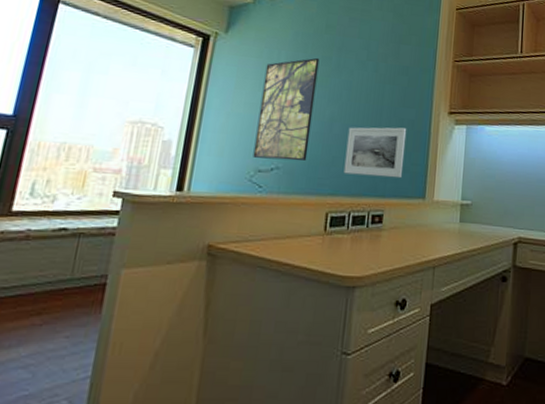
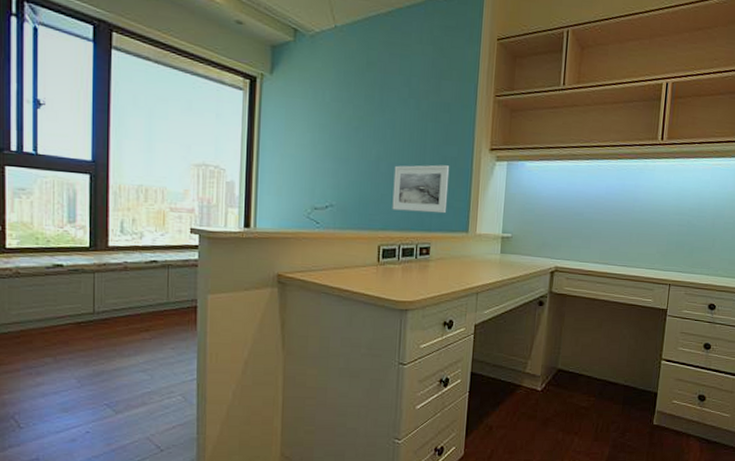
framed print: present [253,57,320,161] -> none [308,96,363,199]

